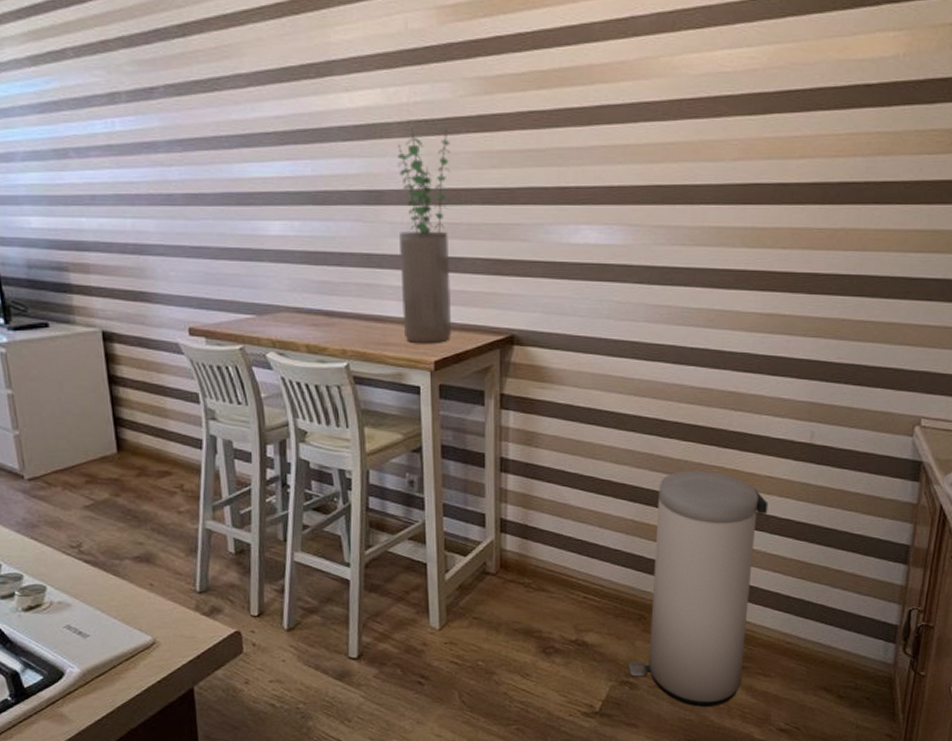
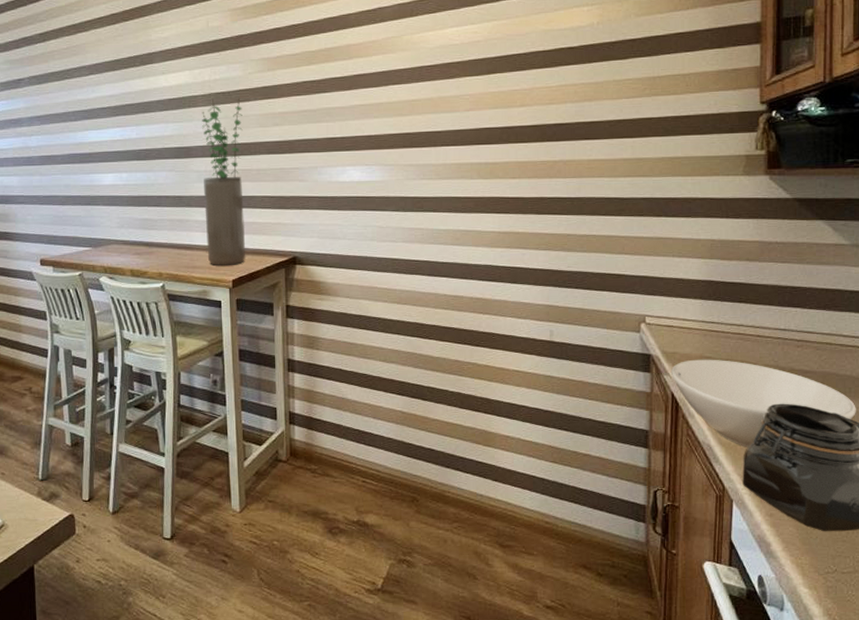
pedal bin: present [628,470,769,707] -> none [404,366,519,584]

